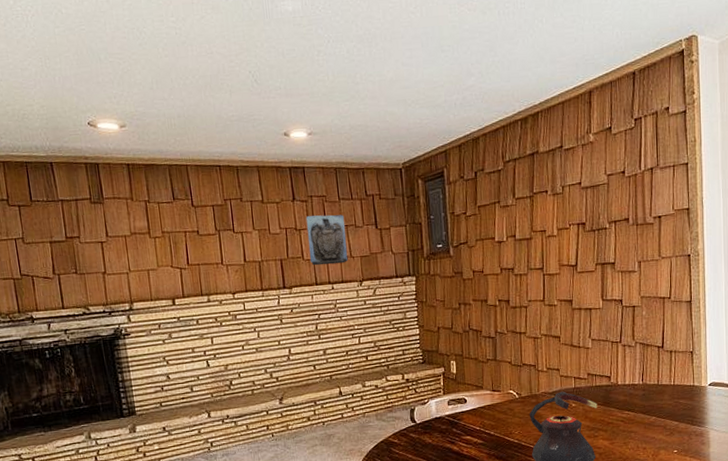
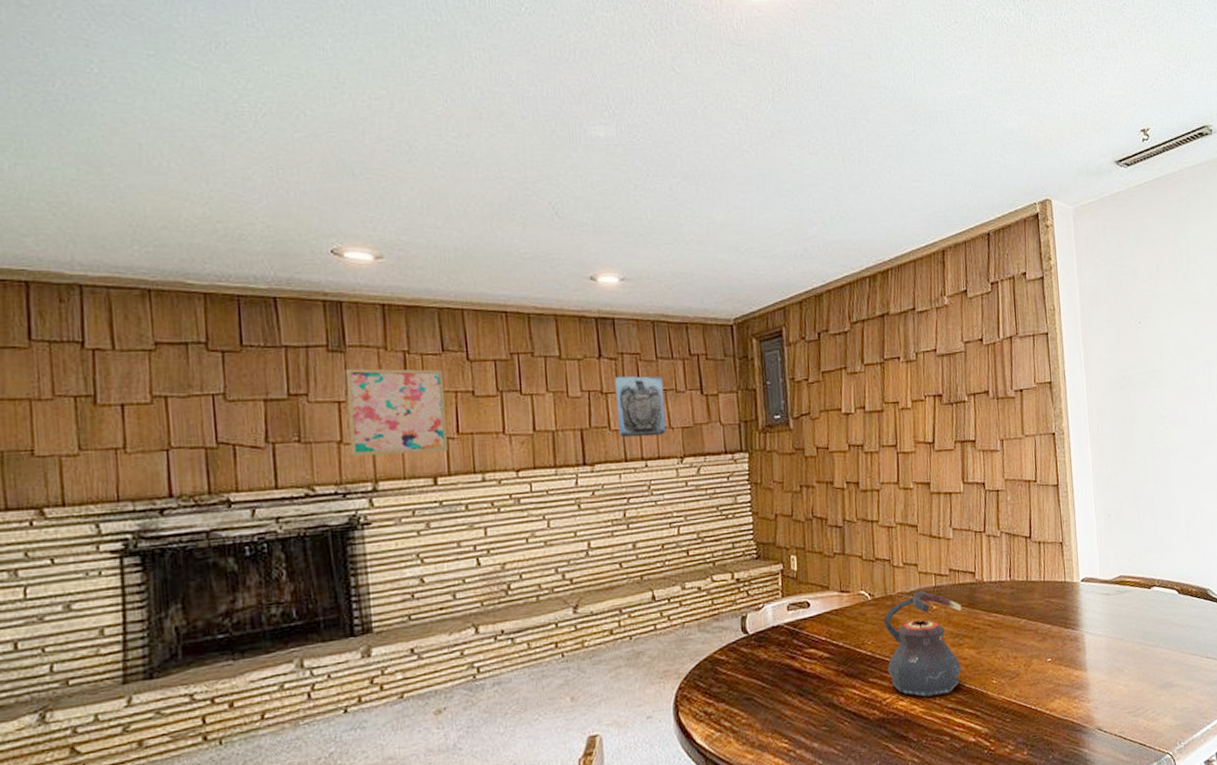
wall art: none [104,214,182,284] -> present [345,368,449,456]

